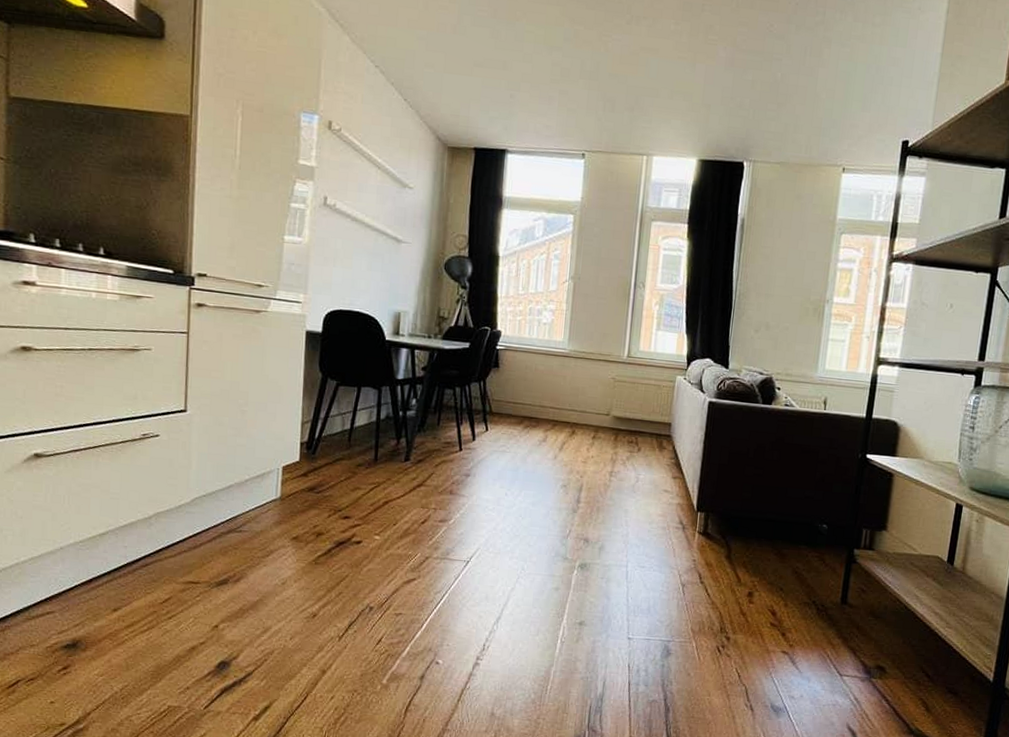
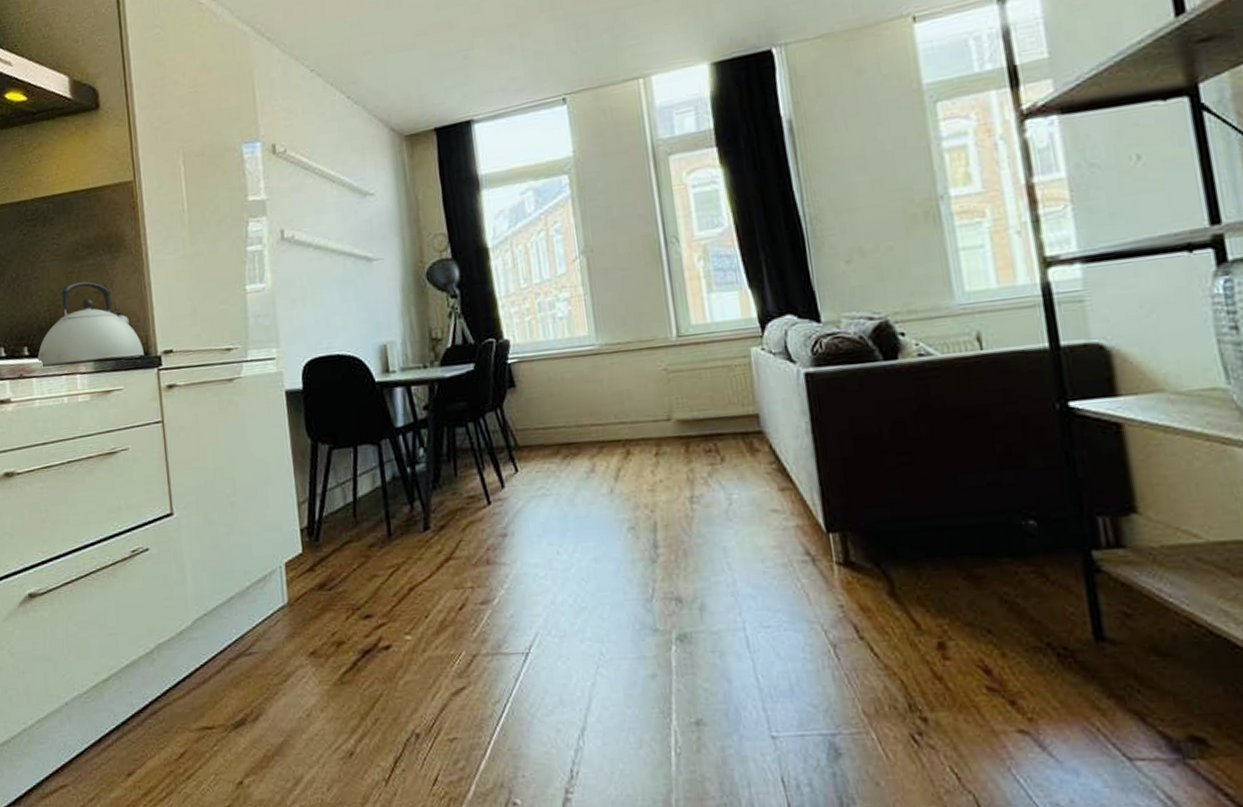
kettle: none [69,192,179,274] -> present [37,281,145,368]

